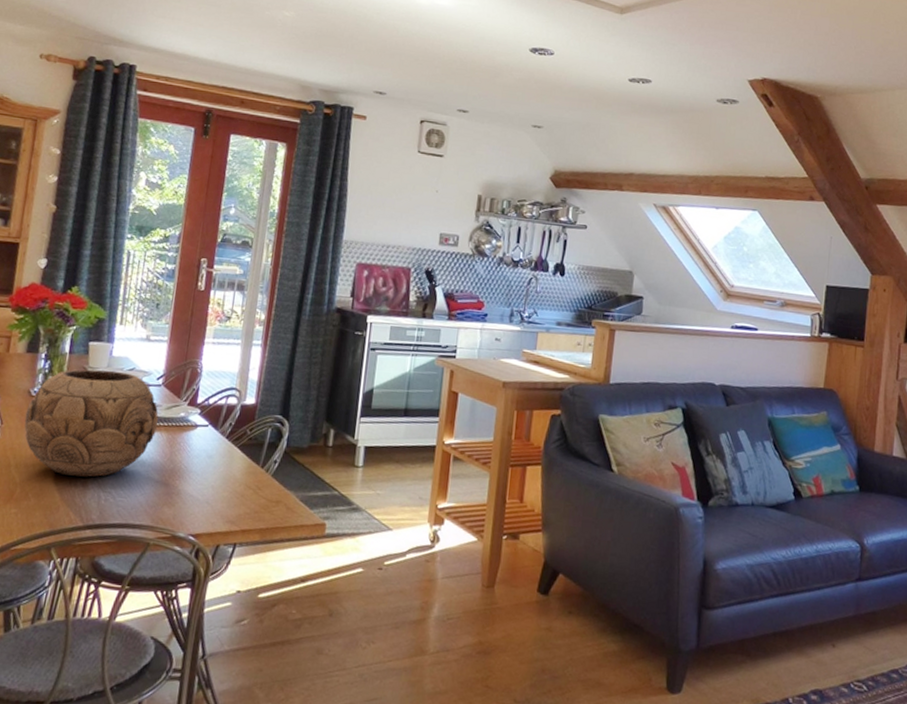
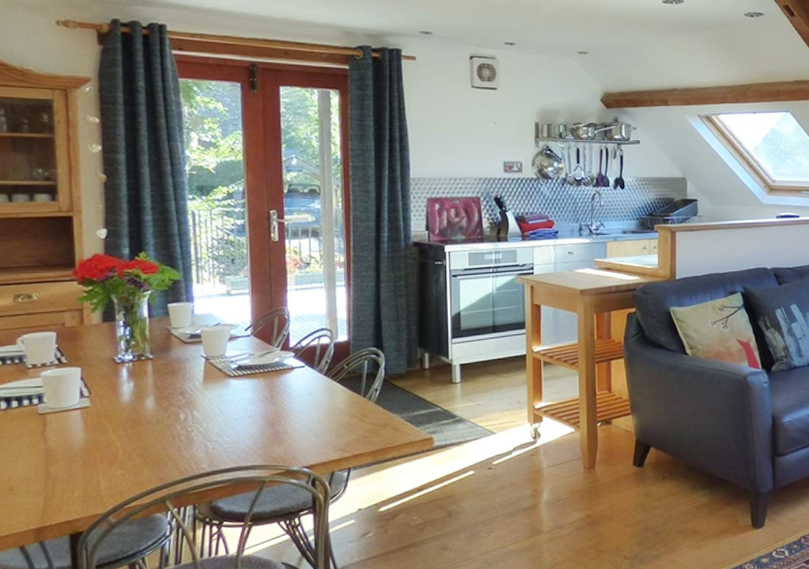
decorative bowl: present [24,369,159,477] -> none [113,328,254,432]

